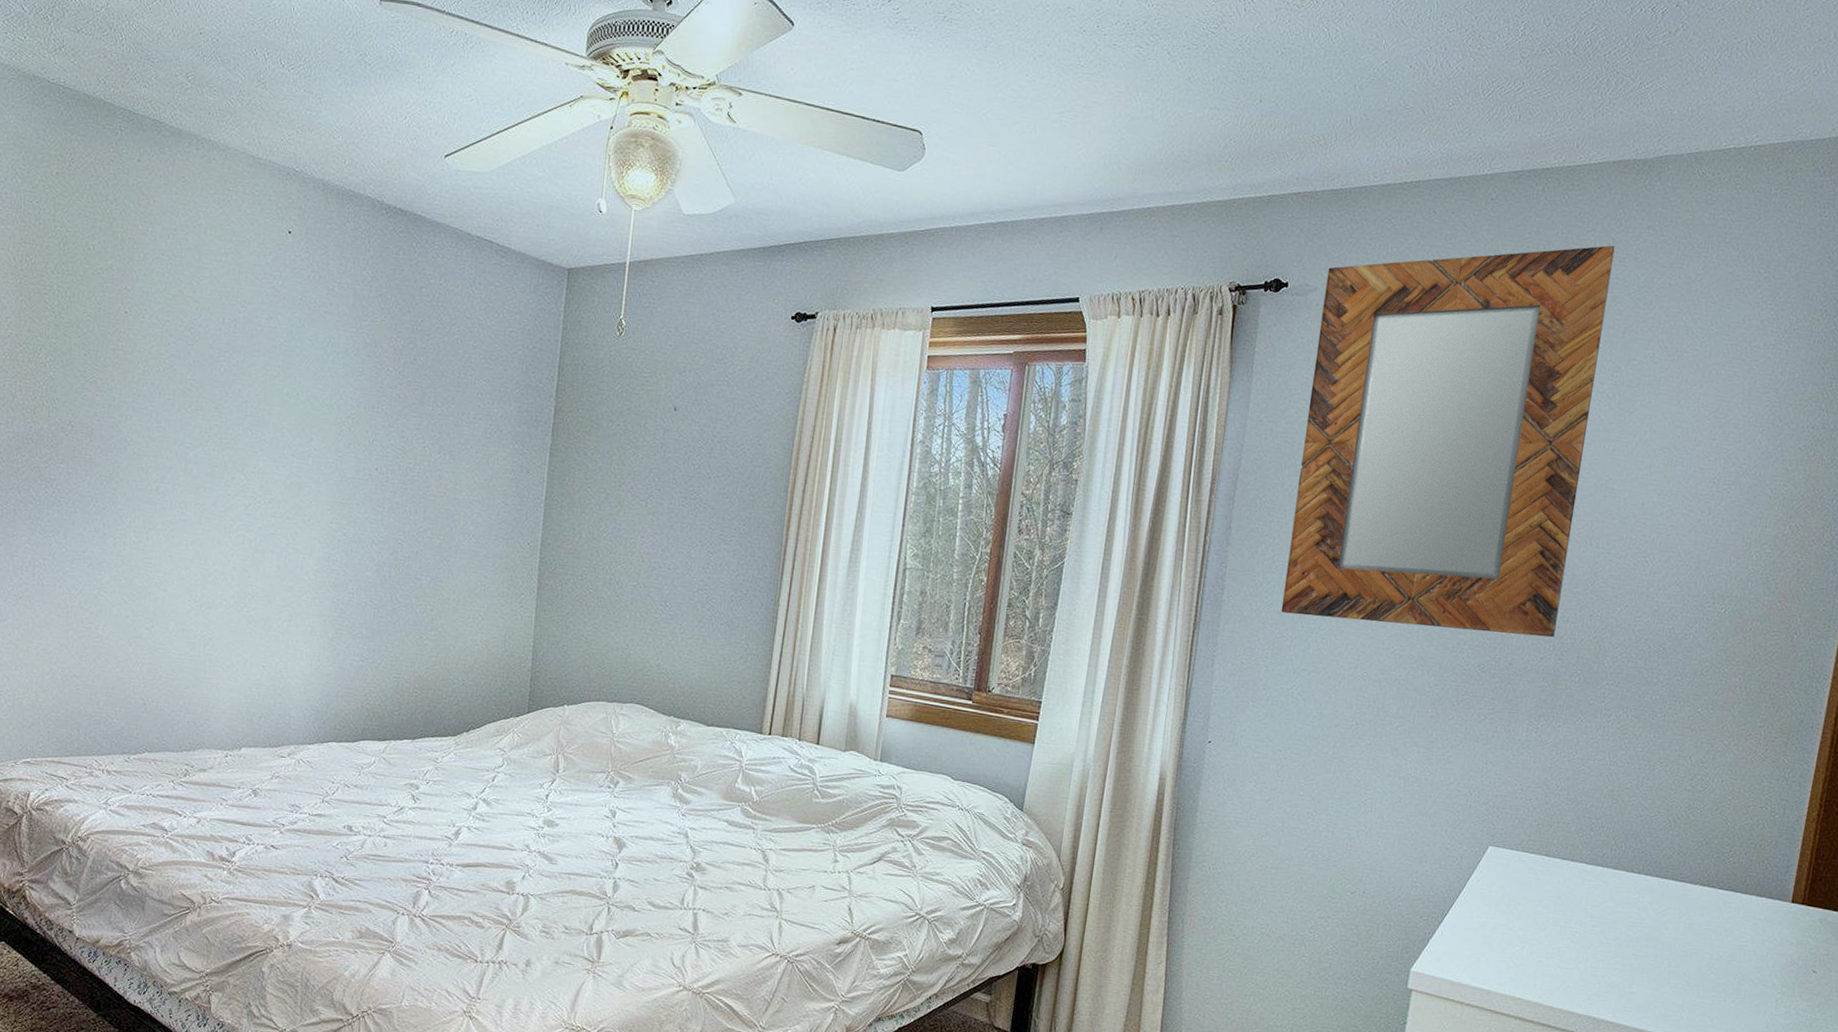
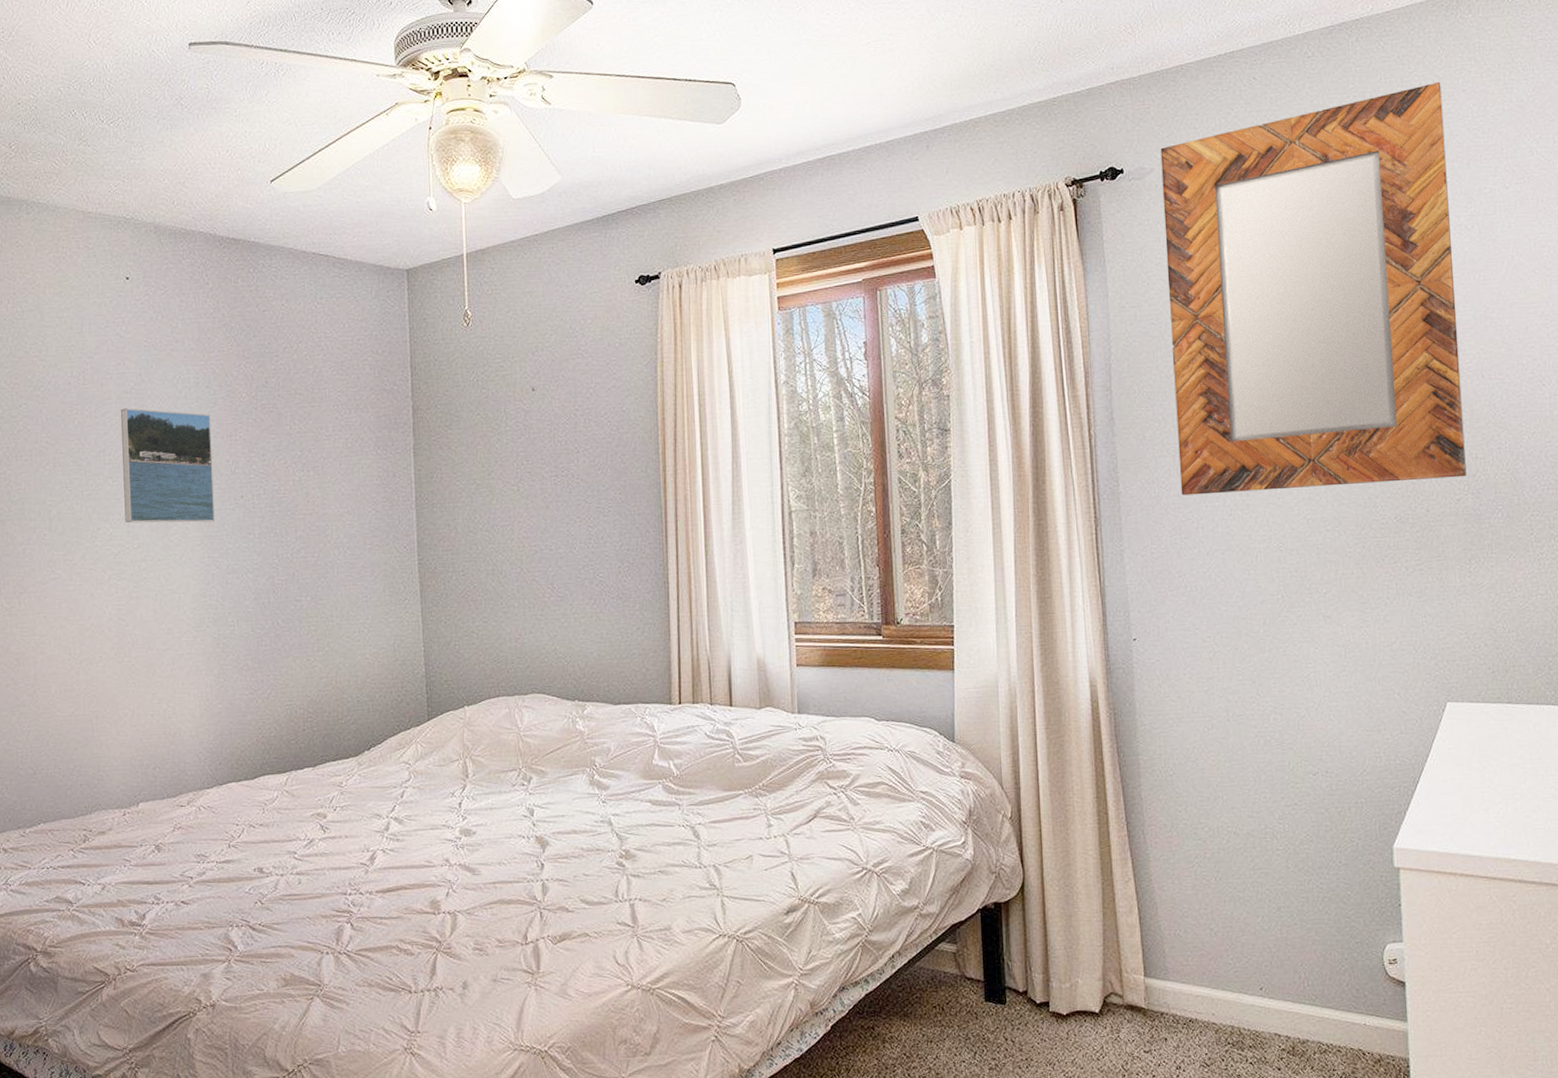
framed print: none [259,362,356,490] -> present [121,408,215,523]

